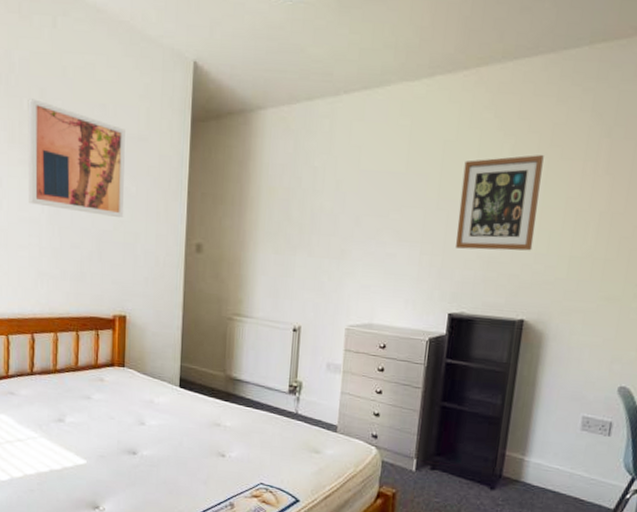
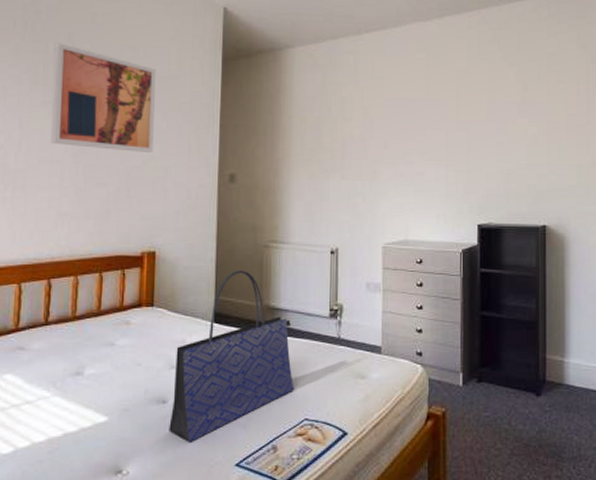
tote bag: none [139,339,252,491] -> present [169,270,295,442]
wall art: present [456,155,544,251] -> none [477,80,545,164]

